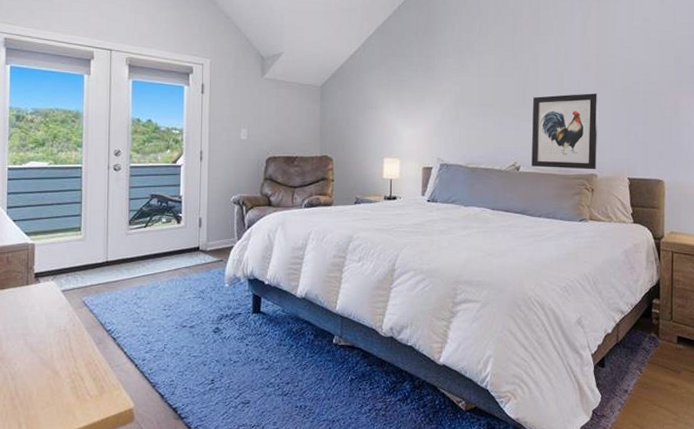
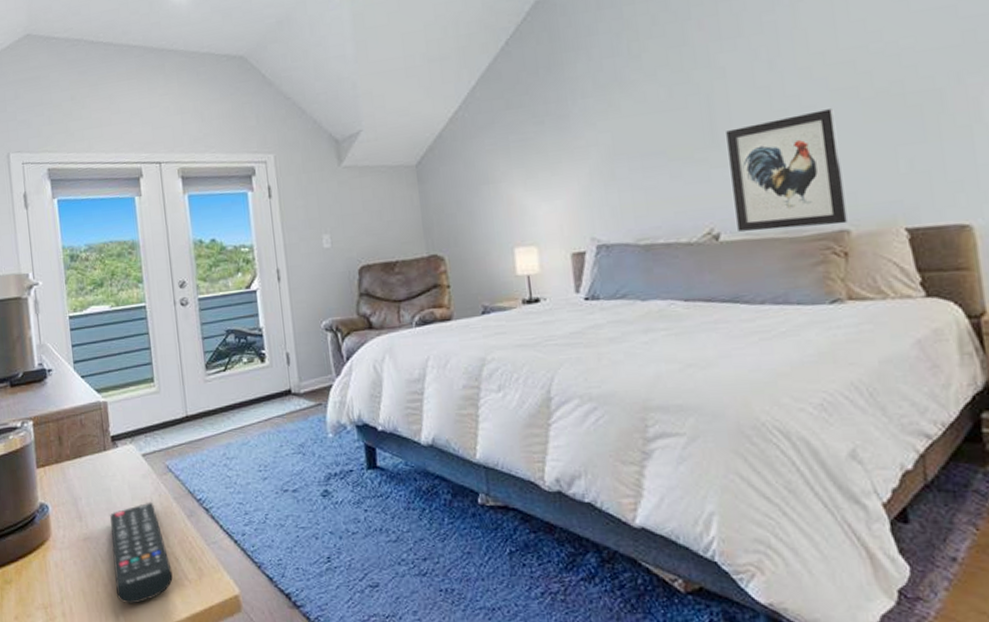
remote control: none [22,331,76,415] -> present [110,503,173,604]

